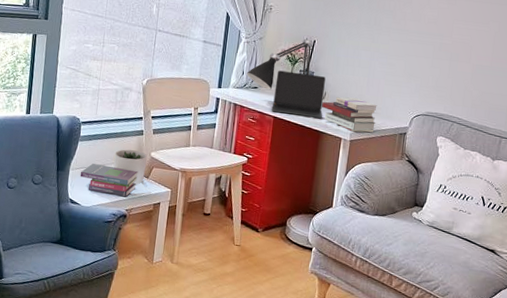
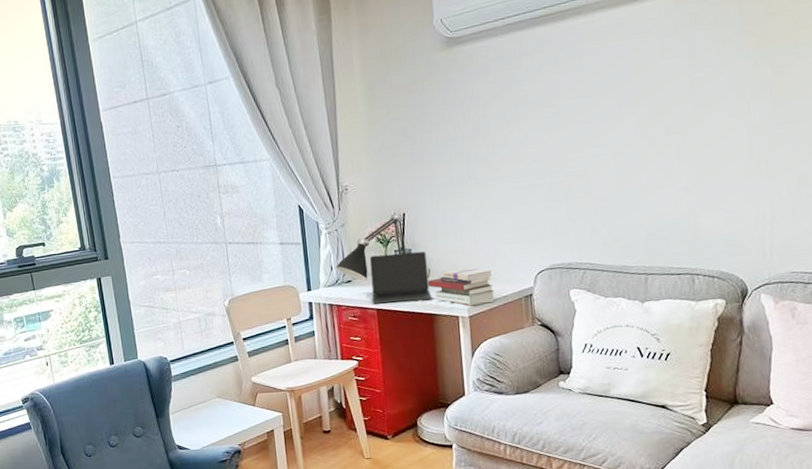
books: present [80,163,138,197] -> none [181,400,244,432]
planter: present [113,149,148,185] -> none [213,378,250,416]

